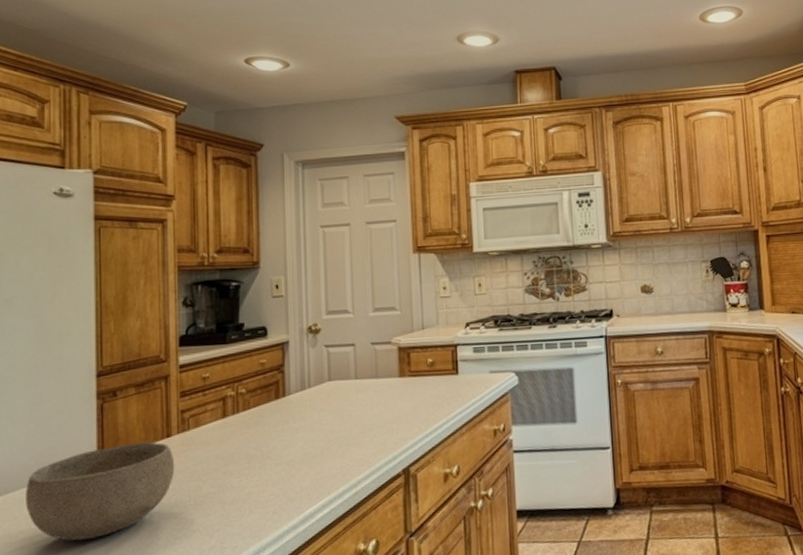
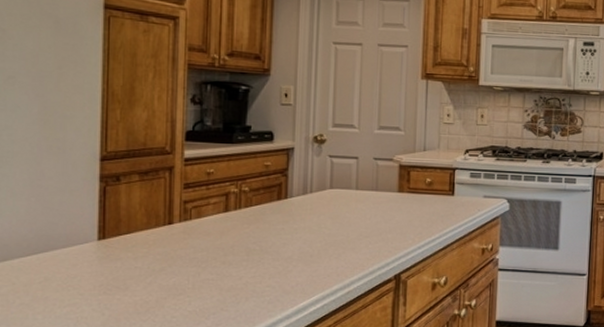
bowl: present [26,442,175,541] -> none [24,226,175,310]

